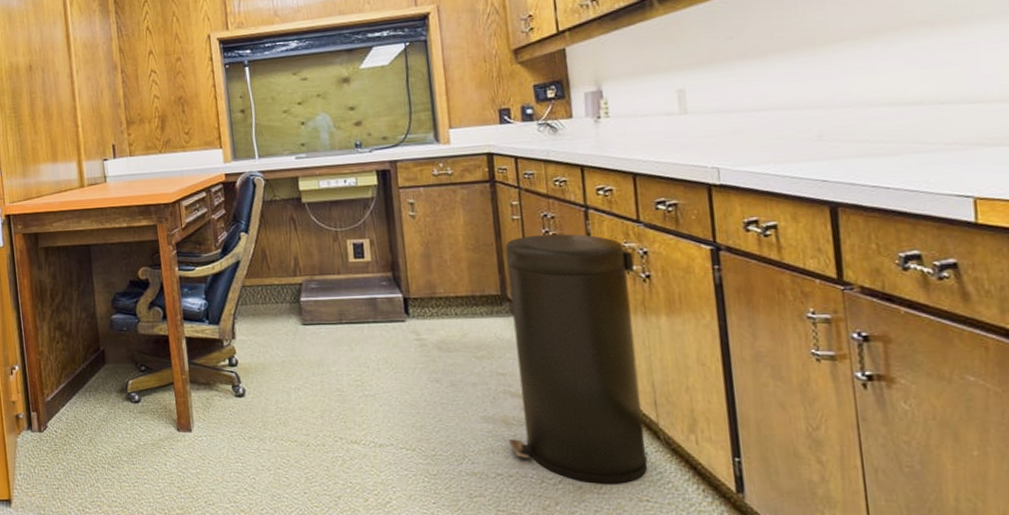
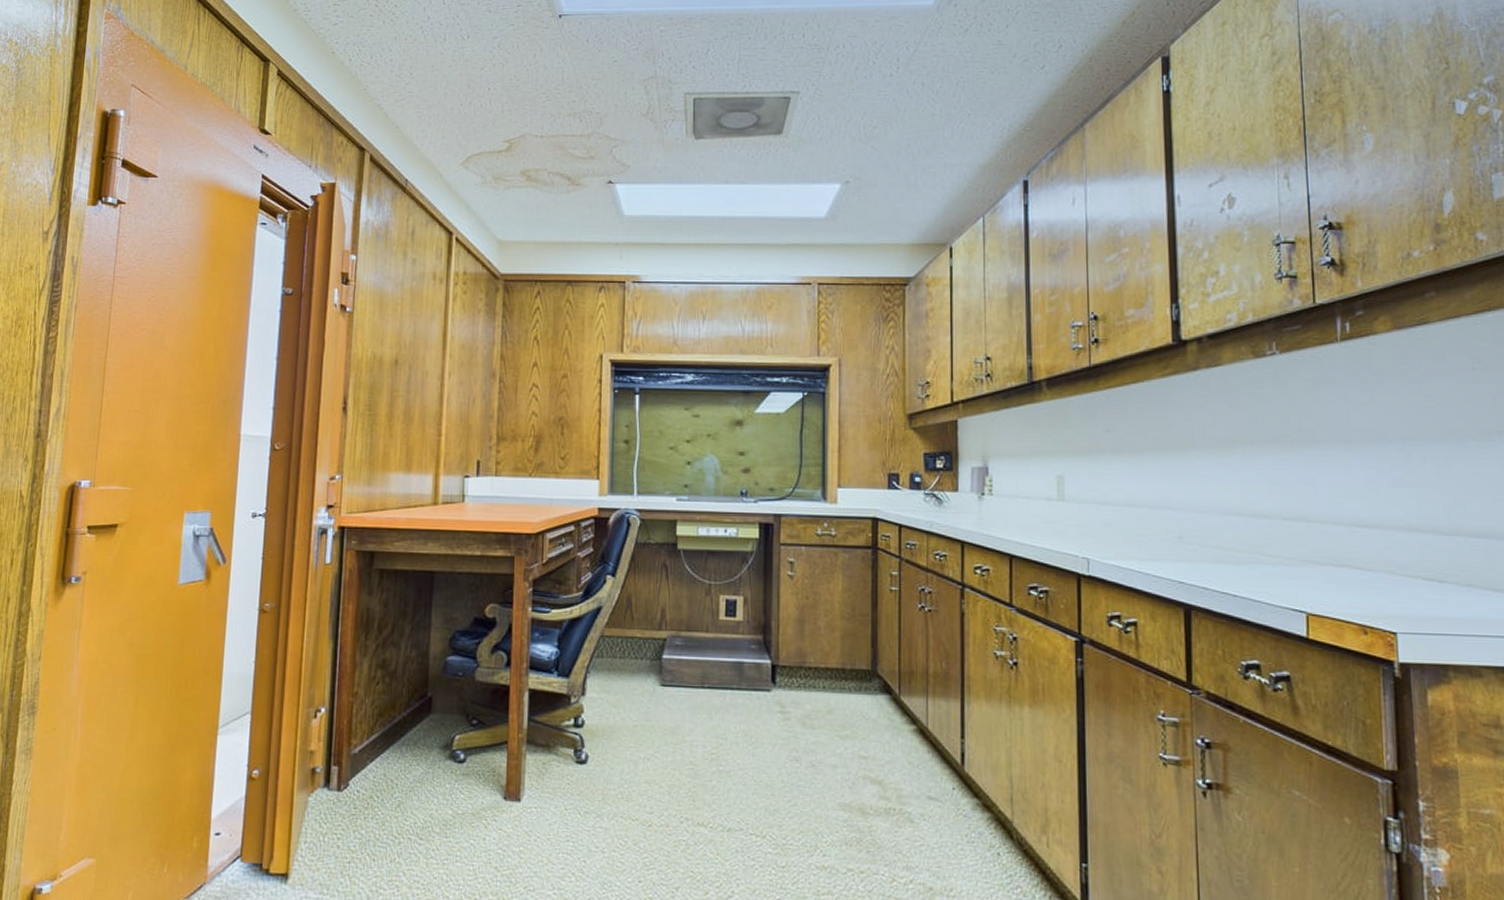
pedal bin: present [505,234,648,484] -> none [863,609,1002,887]

